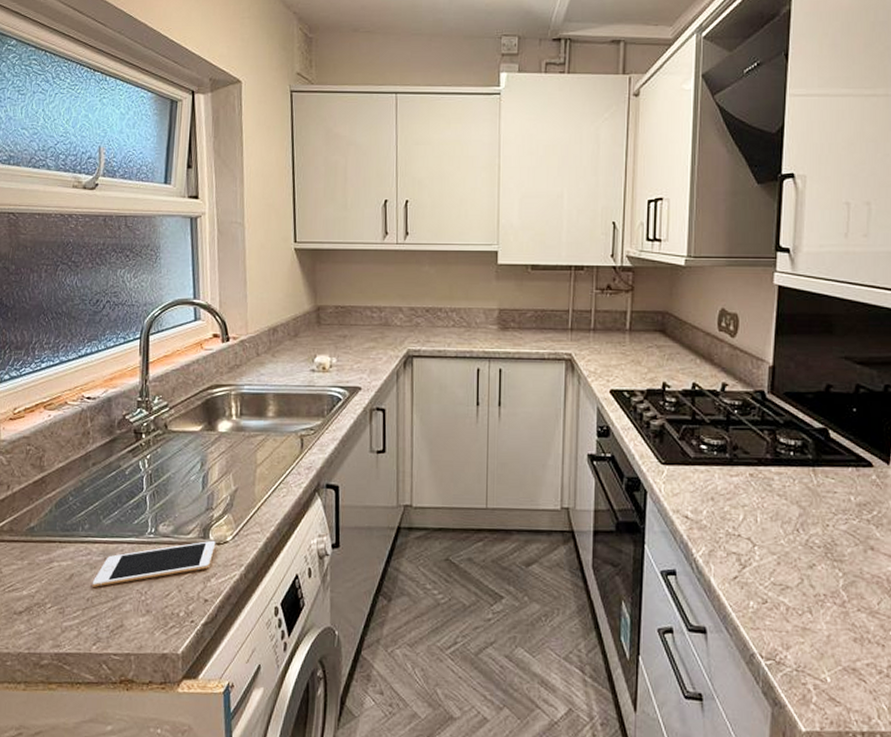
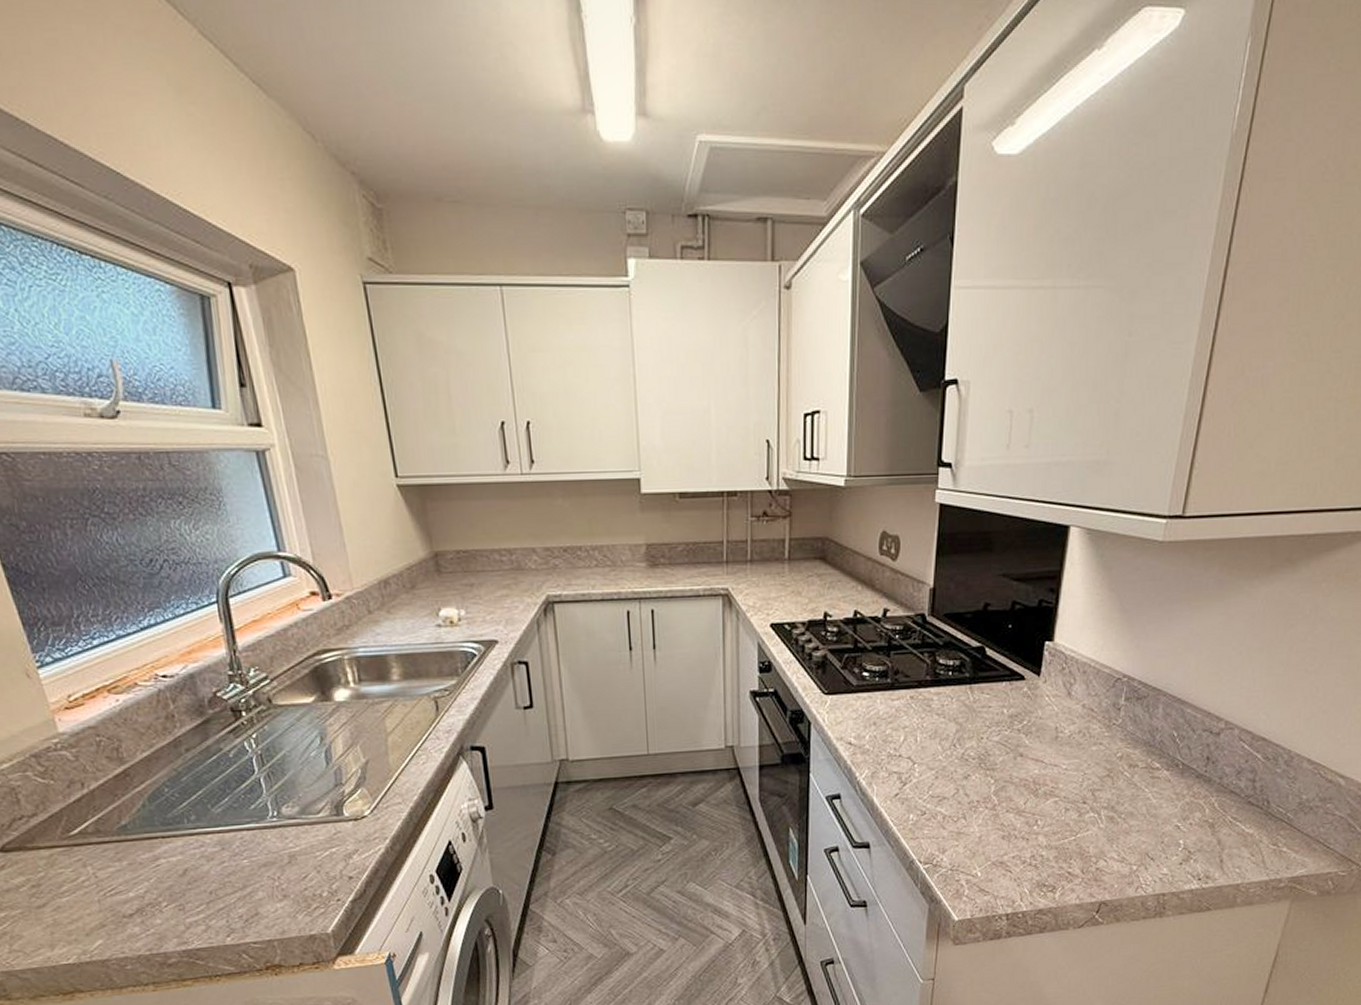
cell phone: present [92,540,216,587] -> none [212,816,353,879]

